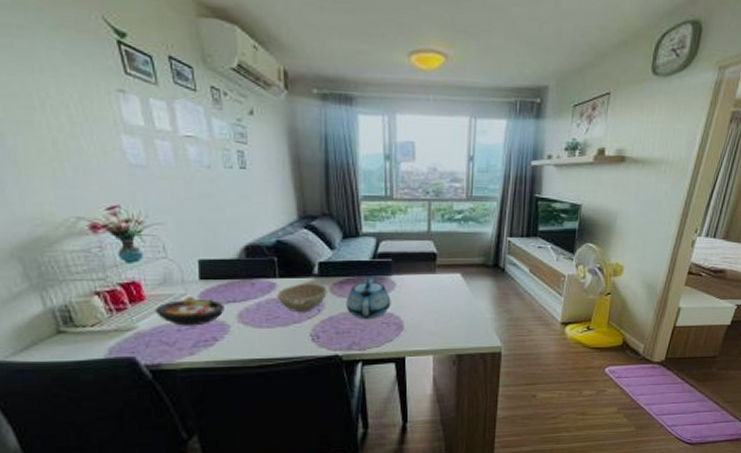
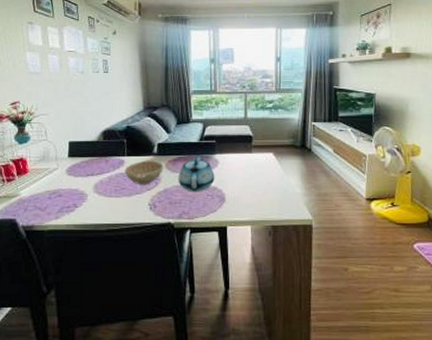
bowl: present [155,297,225,326] -> none [34,171,85,195]

